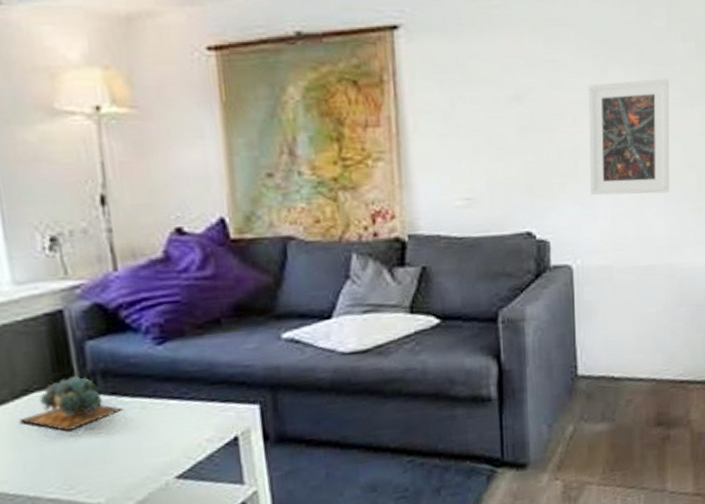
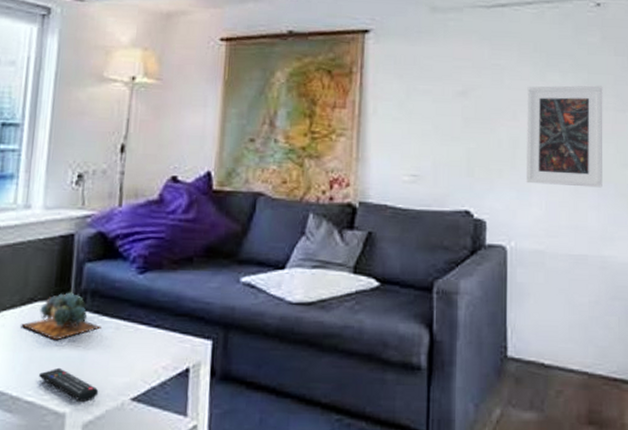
remote control: none [57,458,136,489] -> present [39,367,99,402]

